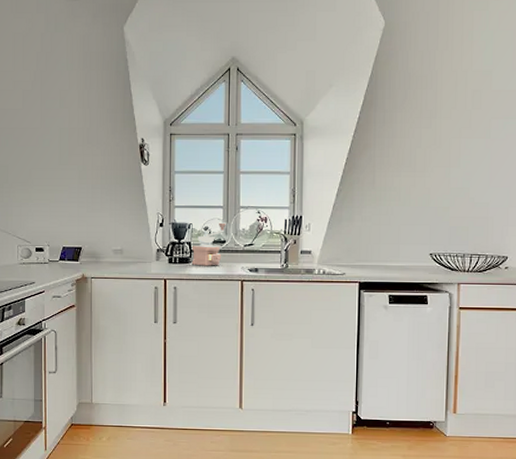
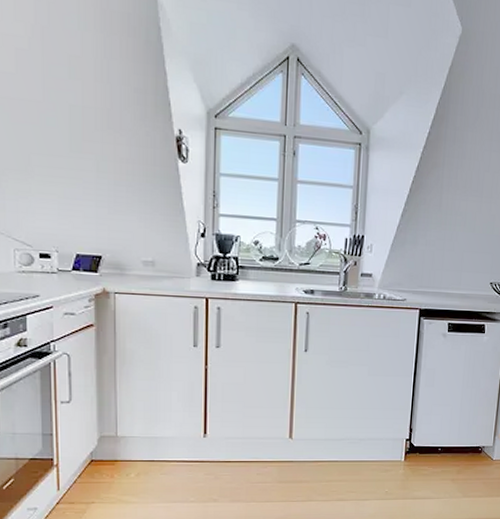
coffee grinder: present [191,222,226,266] -> none [238,237,280,286]

